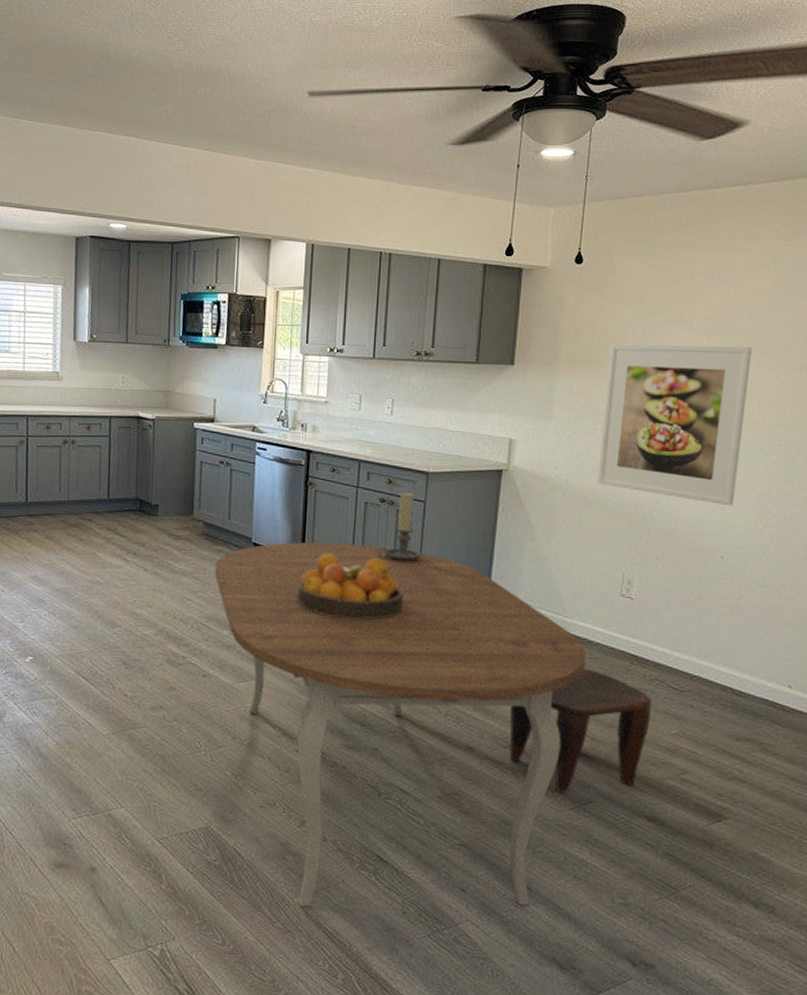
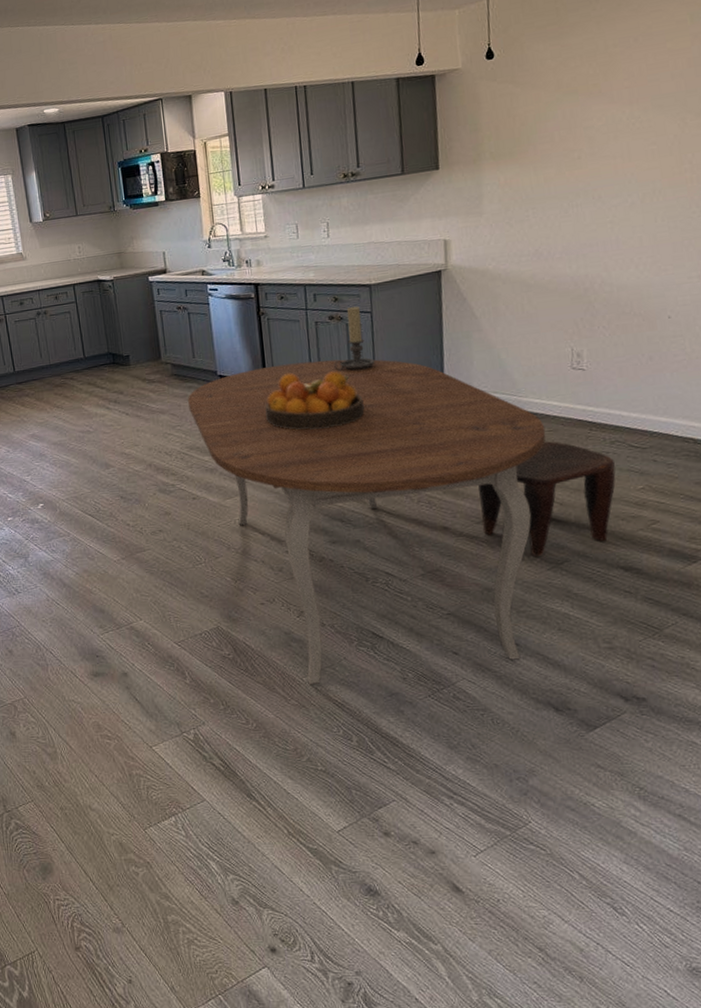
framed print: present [596,344,752,506] -> none [532,107,678,268]

